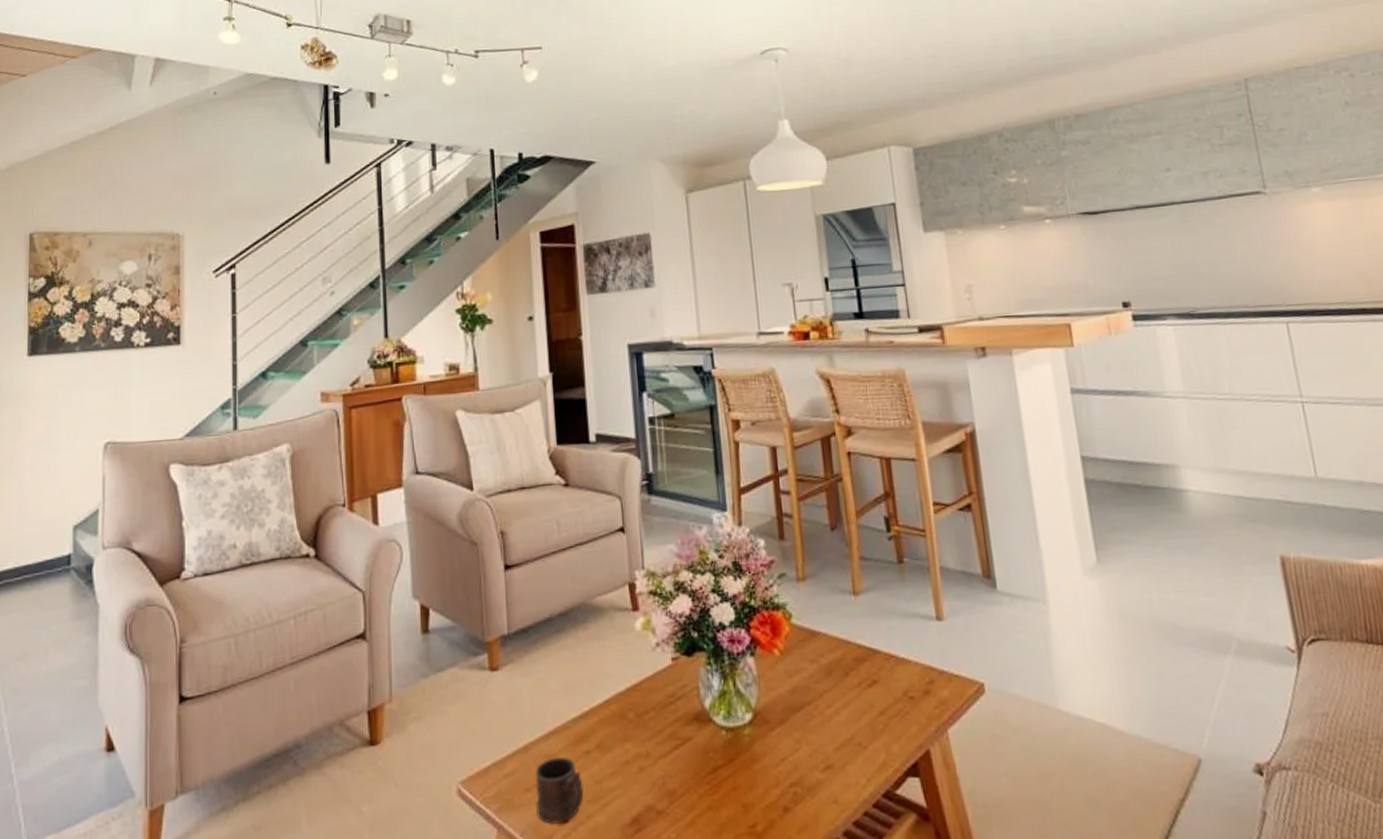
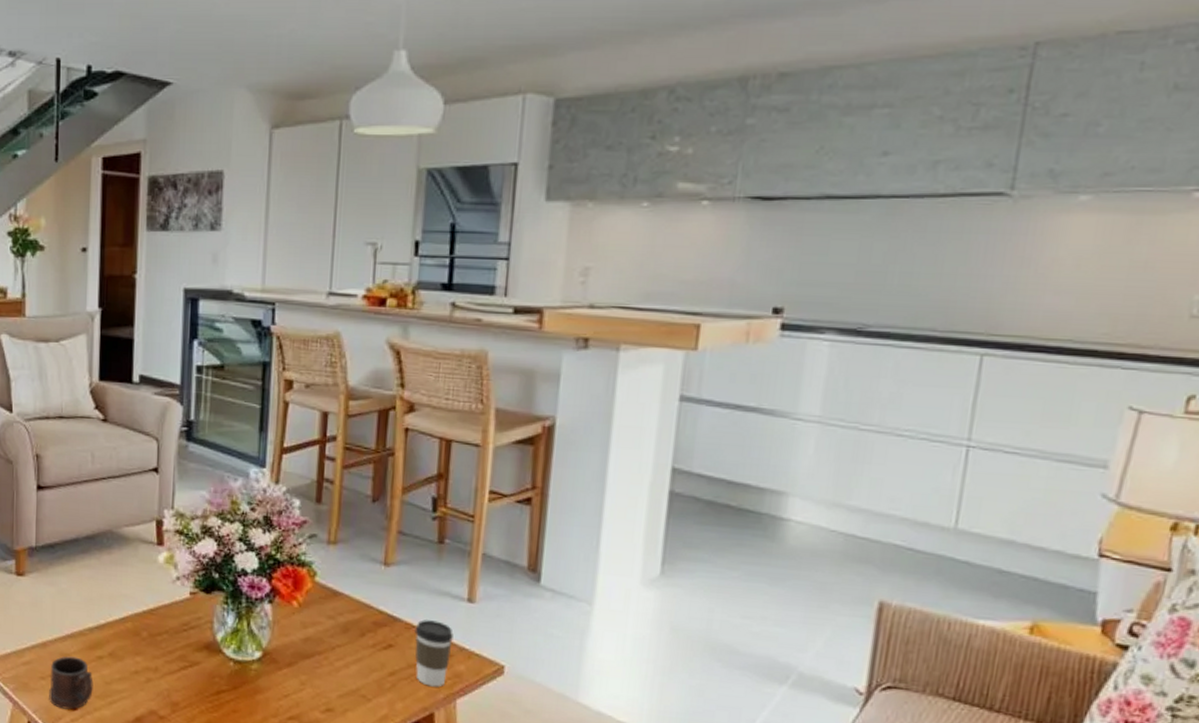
coffee cup: none [894,646,934,720] -> present [414,620,453,687]

